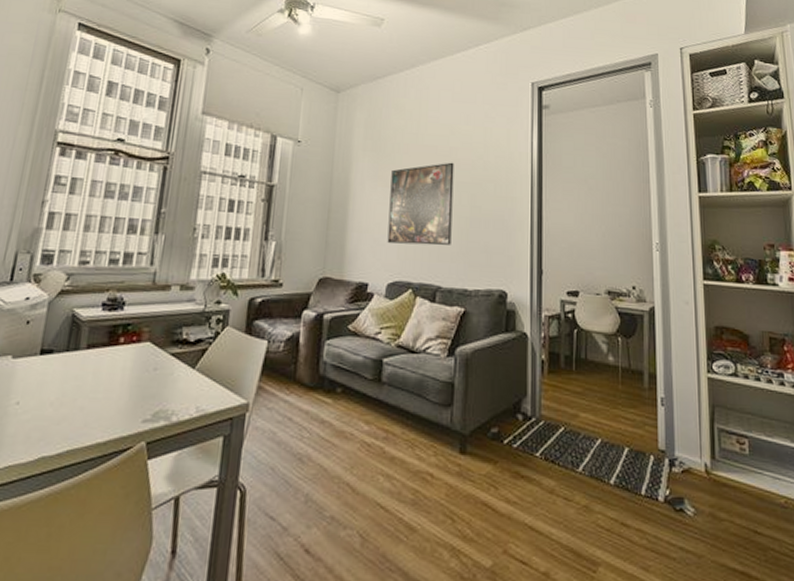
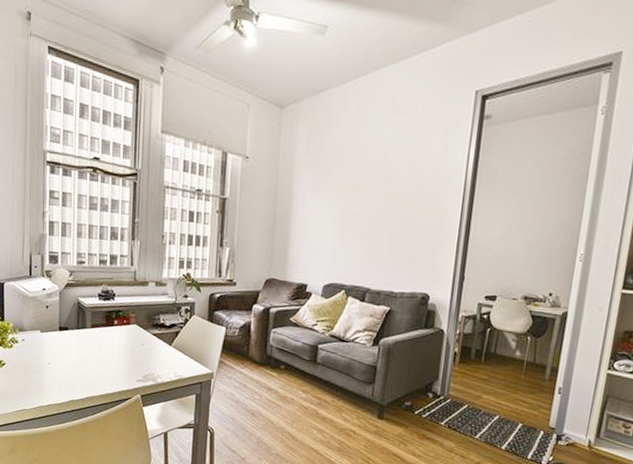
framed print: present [387,162,454,246] -> none [325,175,390,253]

